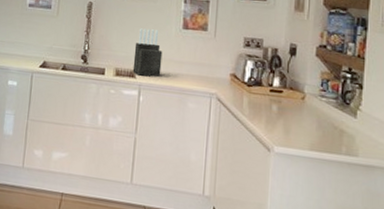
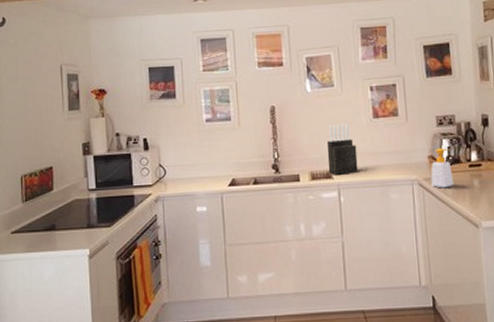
soap bottle: none [229,68,254,108] -> present [431,148,454,189]

